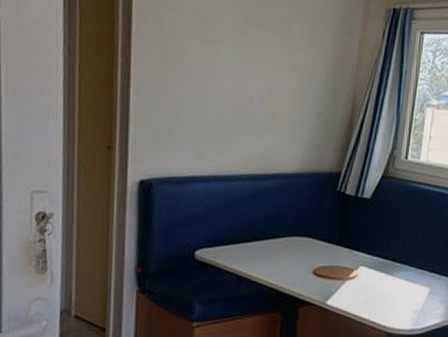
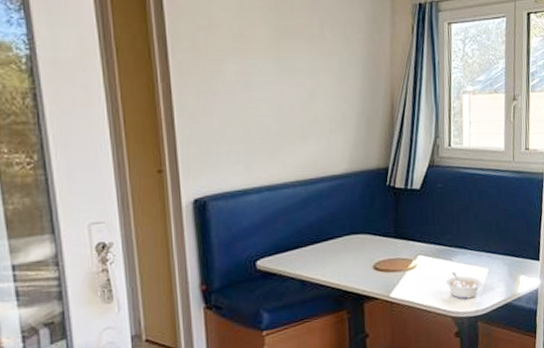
legume: none [384,287,422,317] -> present [445,272,482,300]

